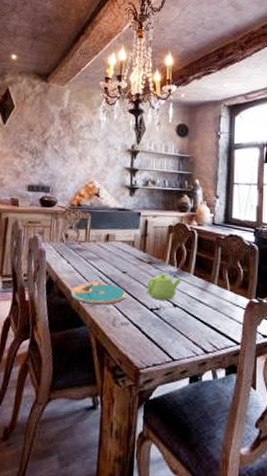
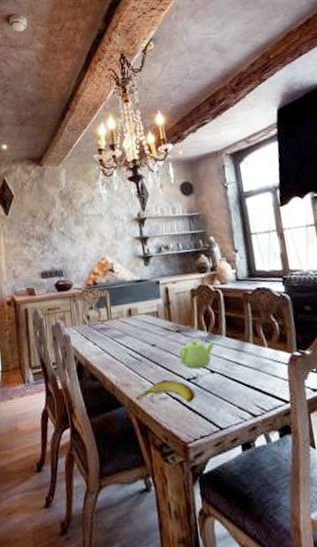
plate: present [70,281,126,305] -> none [102,359,160,384]
banana: none [98,306,155,331] -> present [135,379,195,402]

